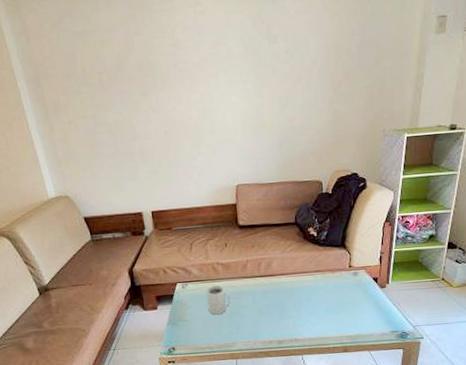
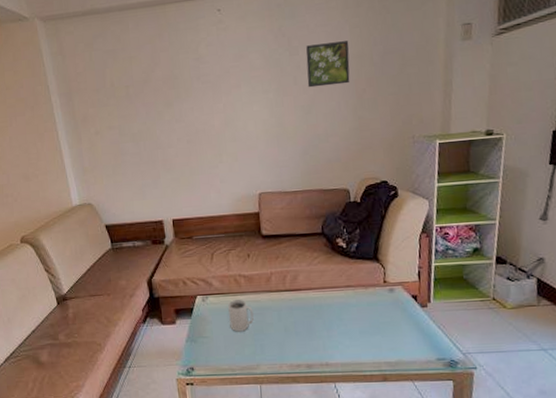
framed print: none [285,30,328,79] -> present [306,40,350,88]

